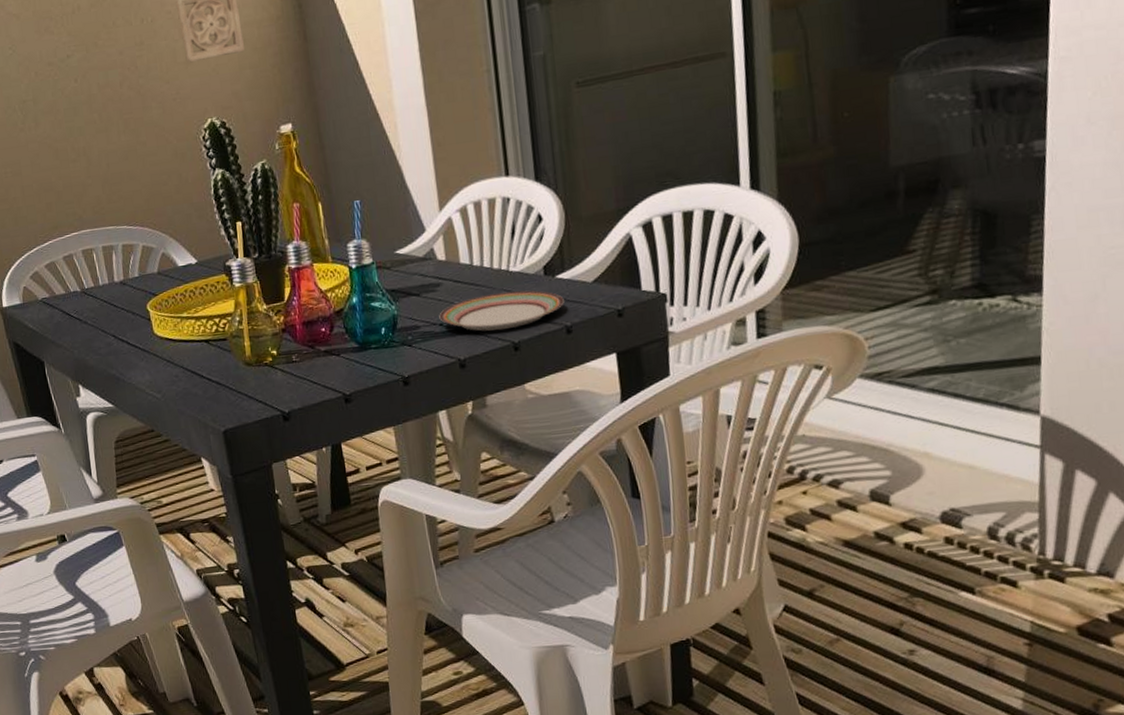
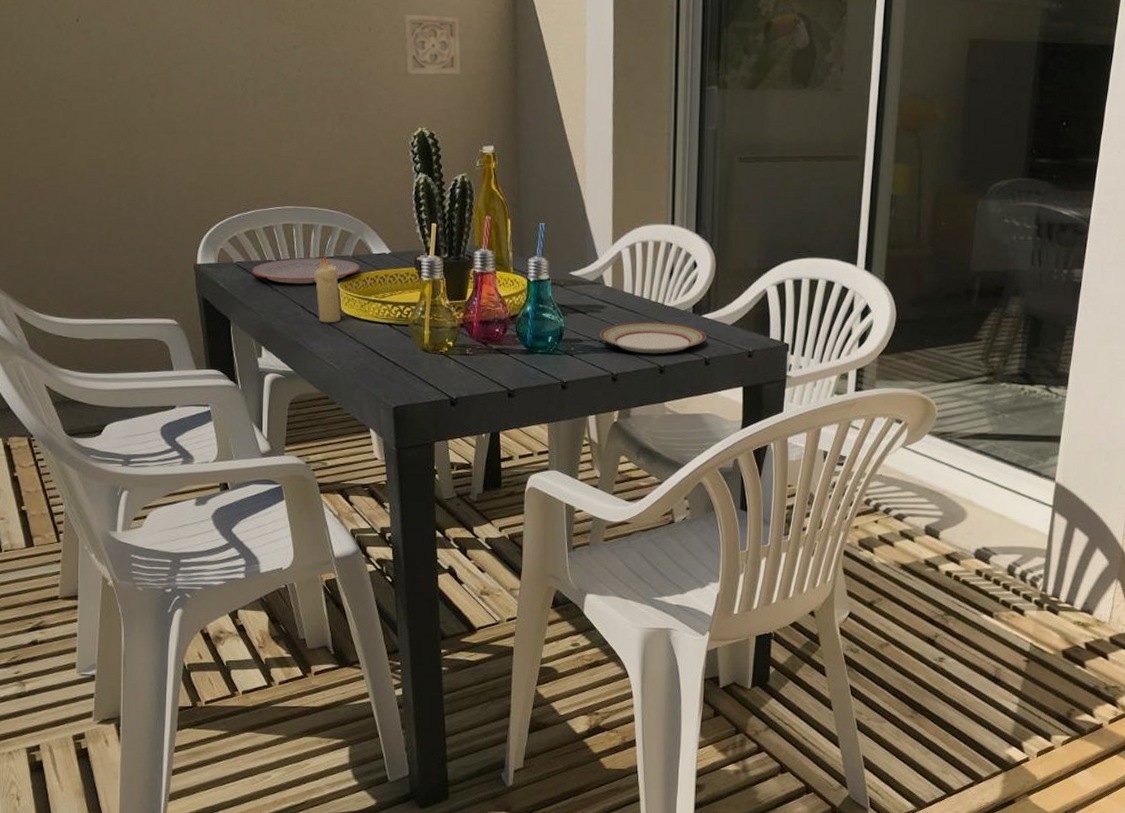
plate: none [58,278,168,314] -> present [252,258,360,284]
candle: none [121,277,155,350] -> present [314,256,341,323]

